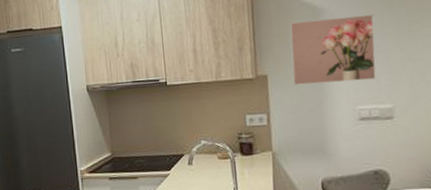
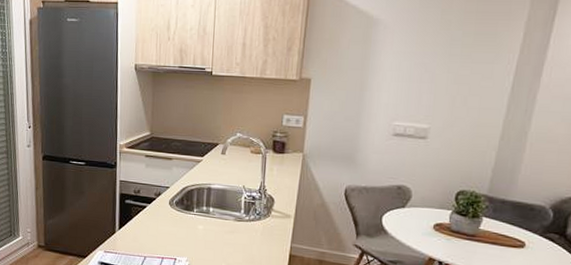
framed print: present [289,14,376,86] -> none [335,29,428,98]

